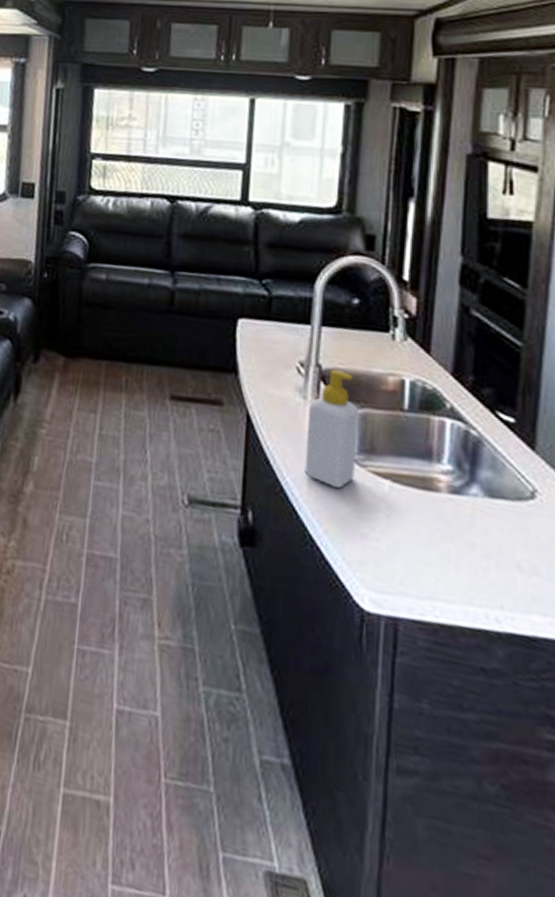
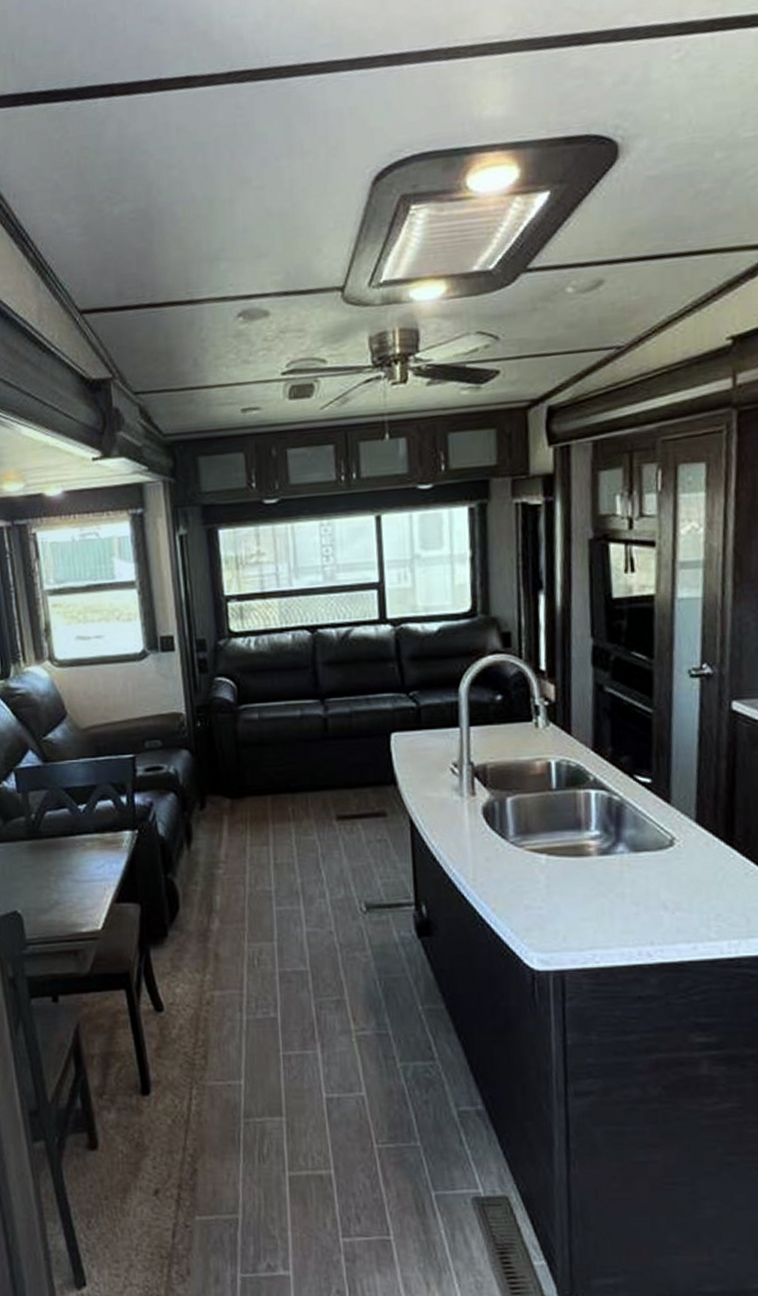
soap bottle: present [304,369,359,488] -> none [466,764,514,870]

